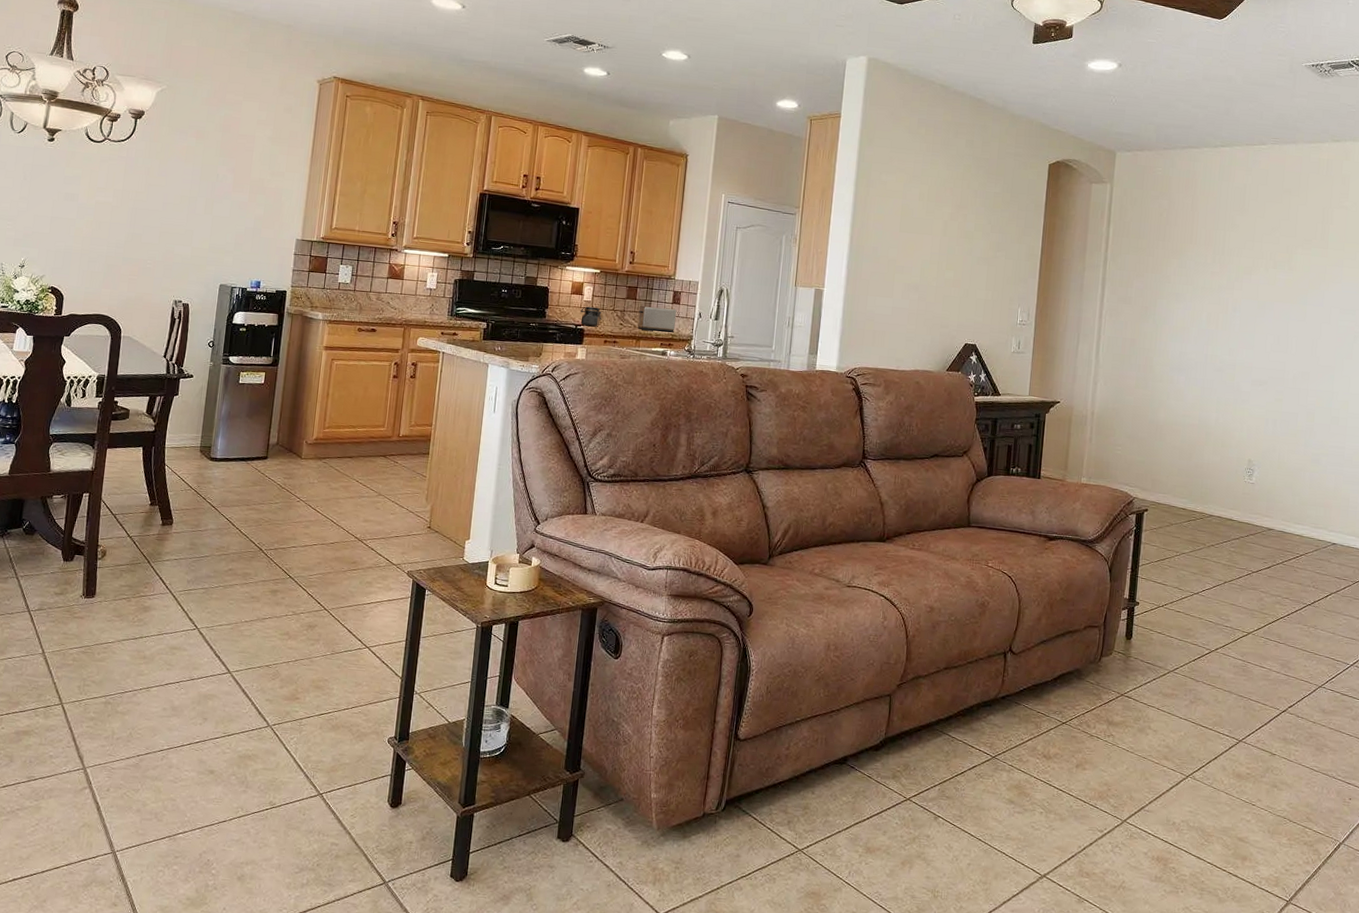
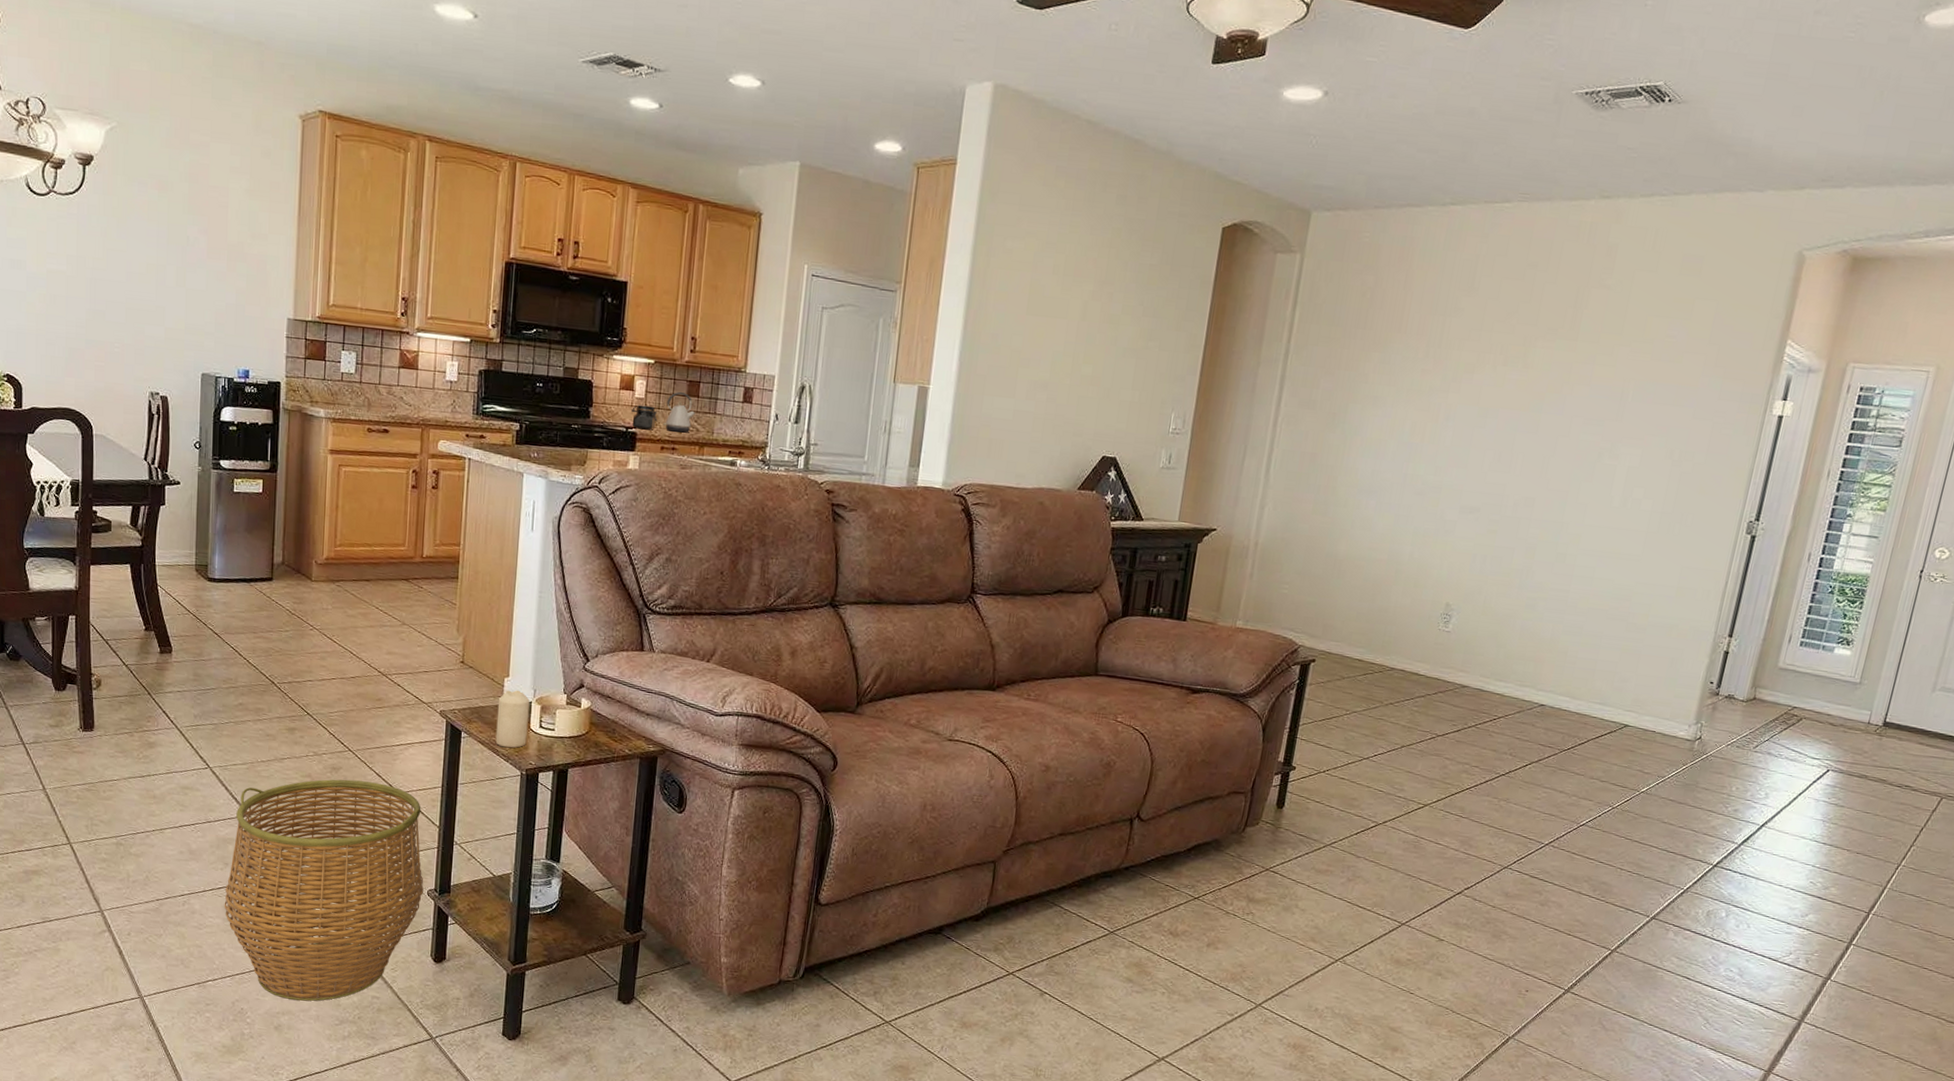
basket: none [199,636,387,850] -> present [224,779,424,1001]
candle: none [455,551,487,604] -> present [495,690,530,748]
kettle: none [606,295,633,330] -> present [662,391,695,434]
toaster: present [637,305,676,333] -> none [700,404,748,439]

